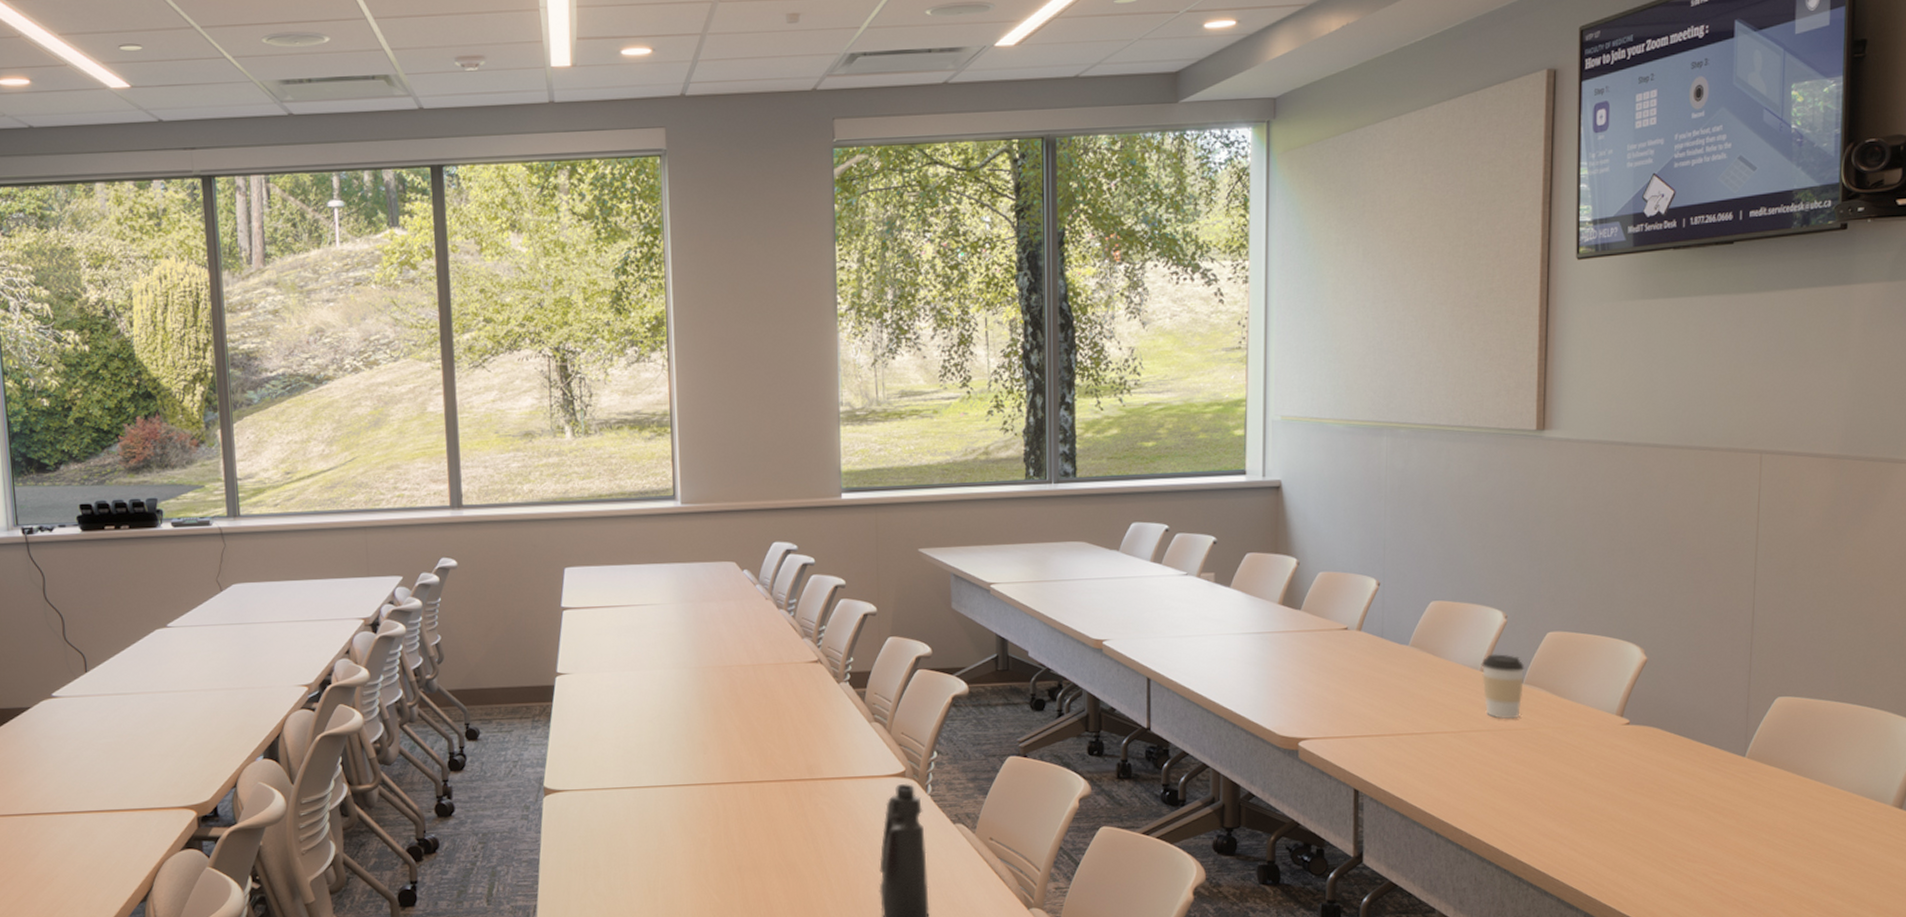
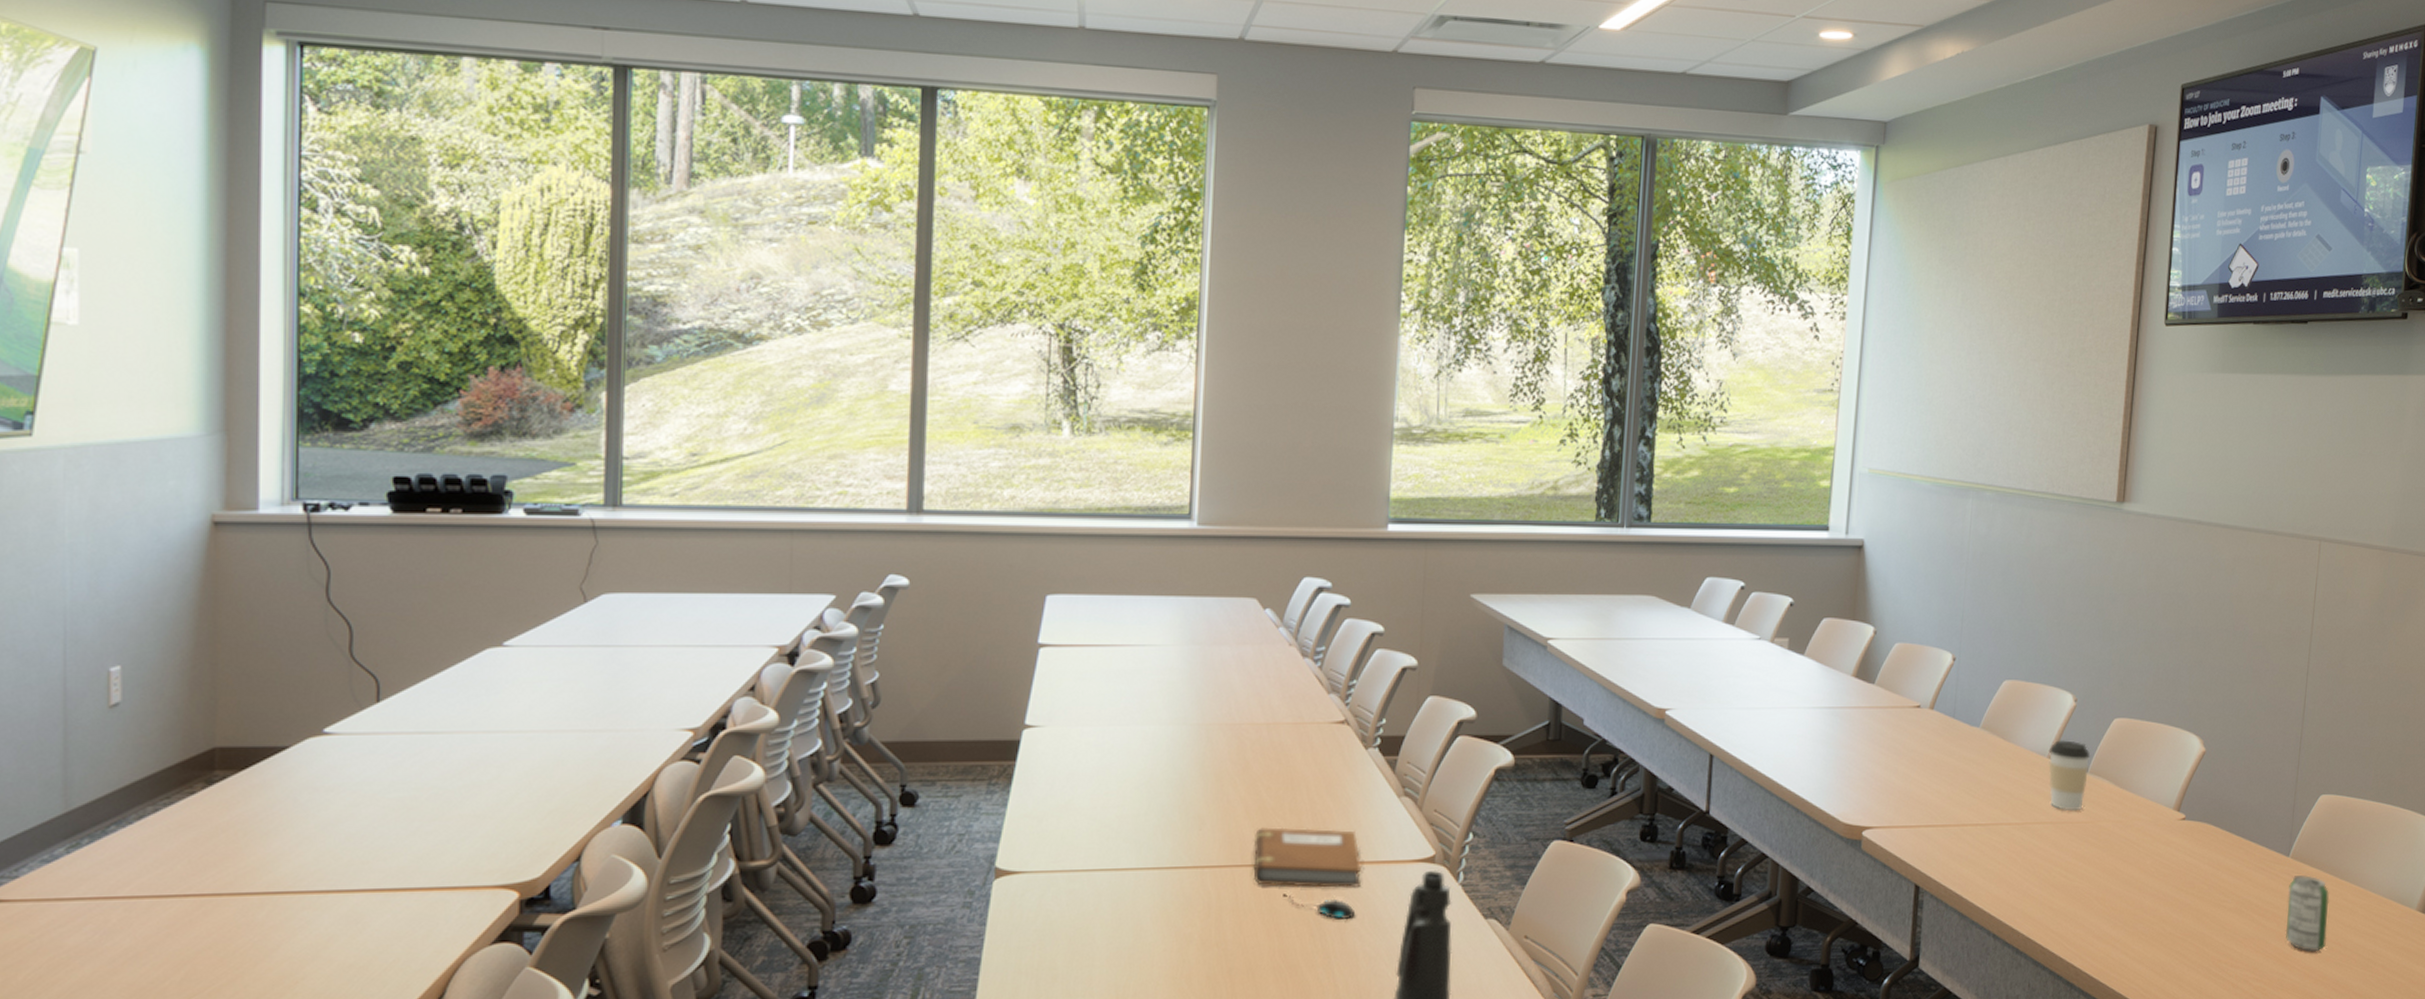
notebook: none [749,750,843,800] -> present [1253,827,1363,888]
mouse: none [778,805,841,826] -> present [1283,894,1356,921]
beverage can: none [1745,774,1793,846] -> present [2285,875,2330,951]

